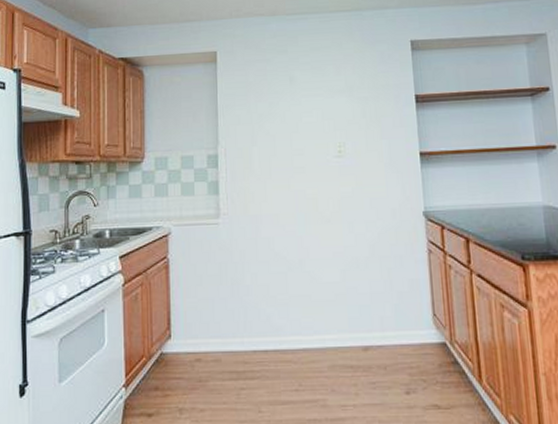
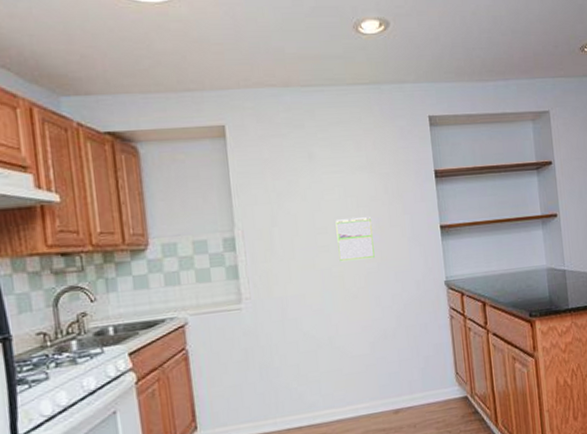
calendar: none [312,140,350,184] -> present [335,217,375,262]

